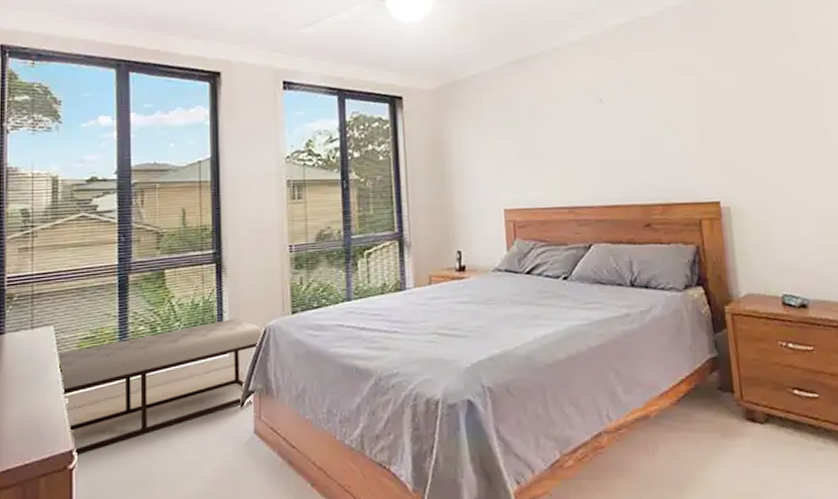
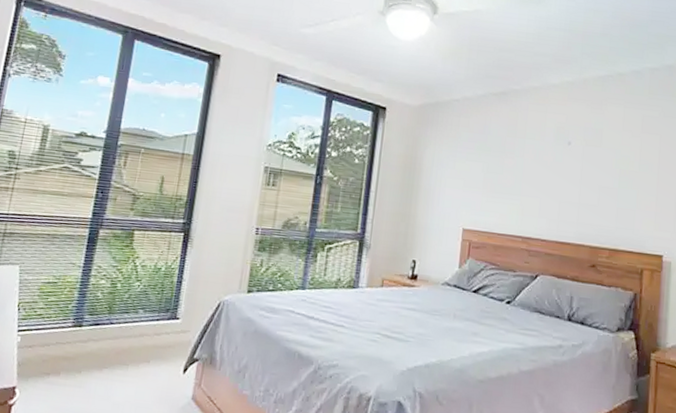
bench: present [59,319,262,455] -> none [15,287,216,393]

